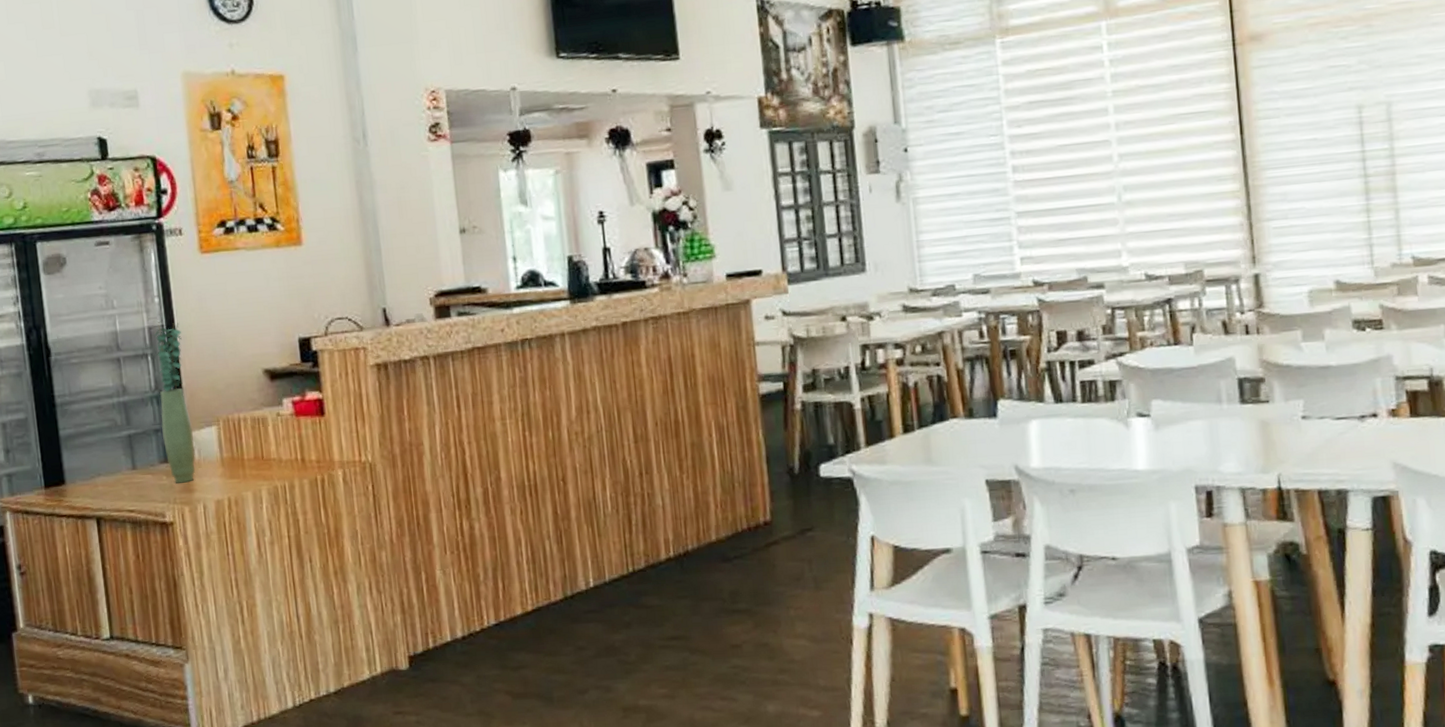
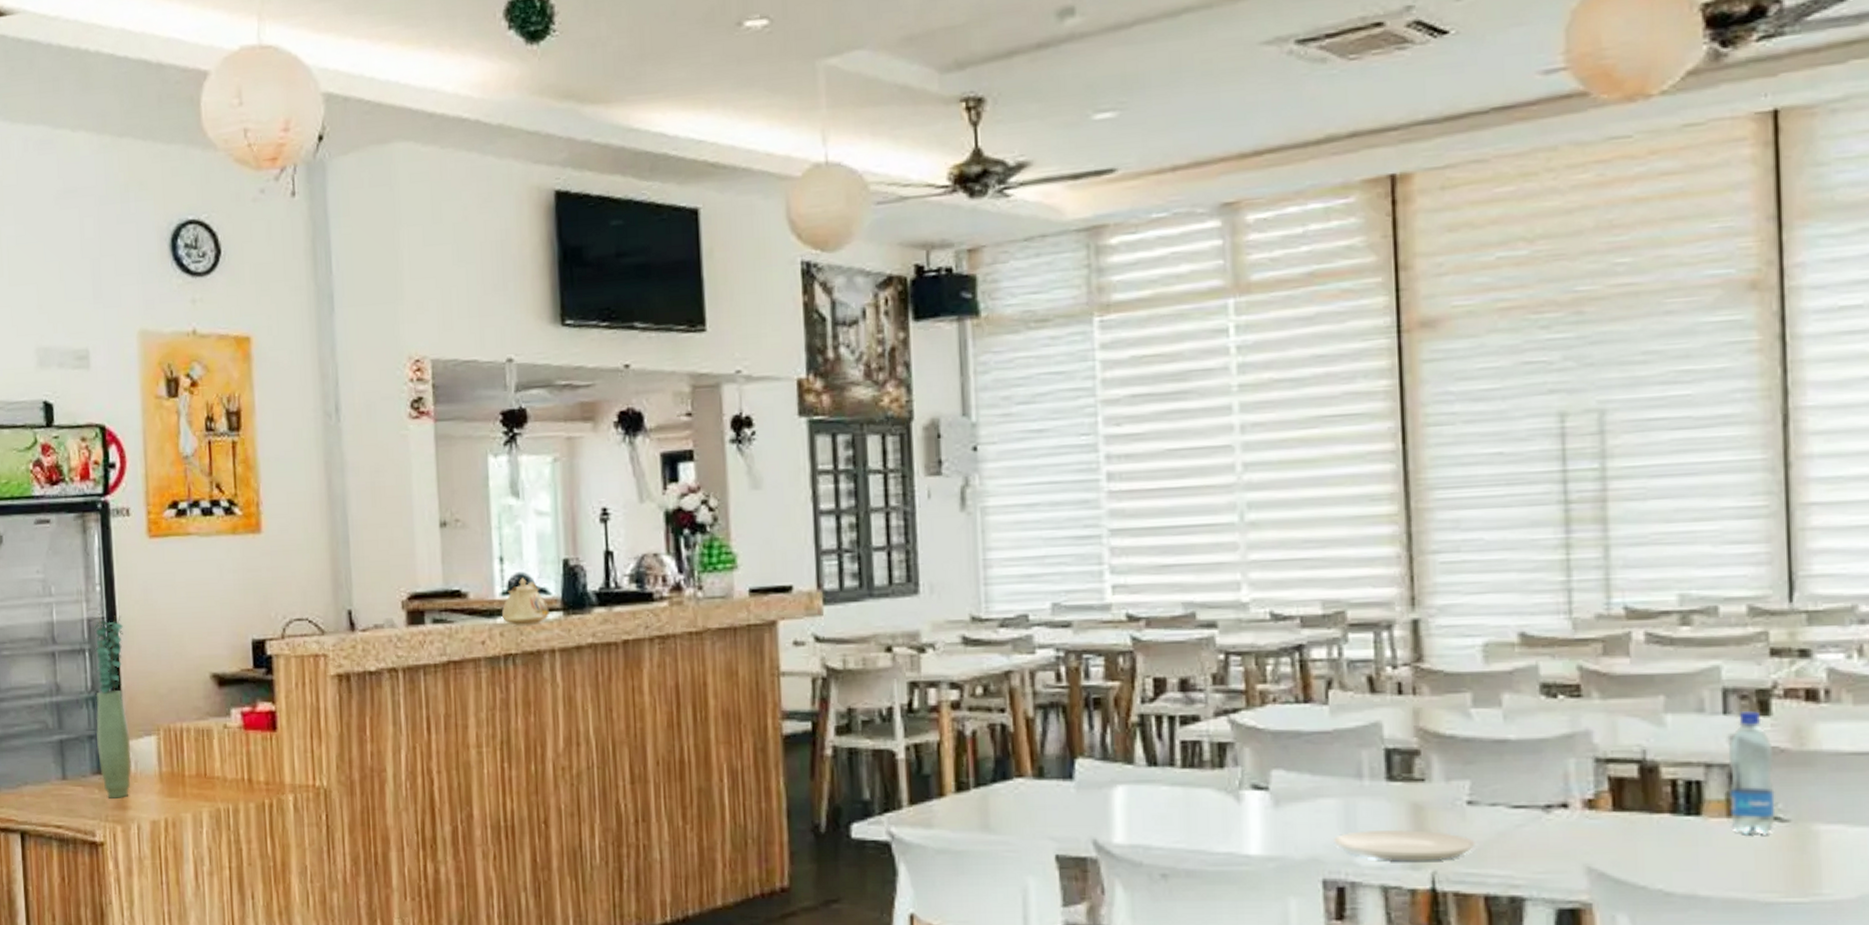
teapot: none [517,273,558,316] -> present [502,577,549,627]
plate: none [1202,442,1309,468] -> present [1333,830,1475,861]

